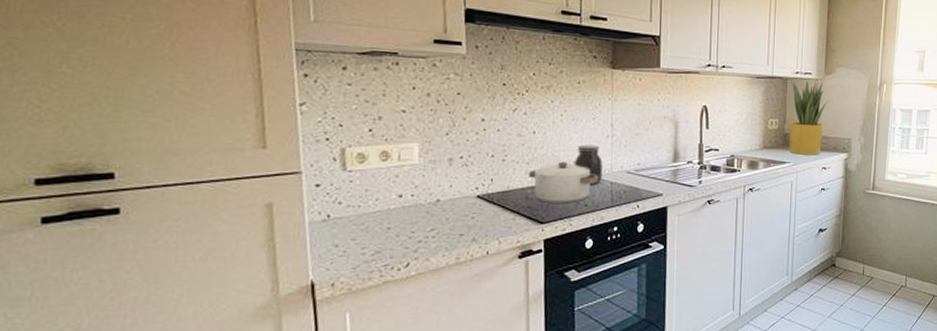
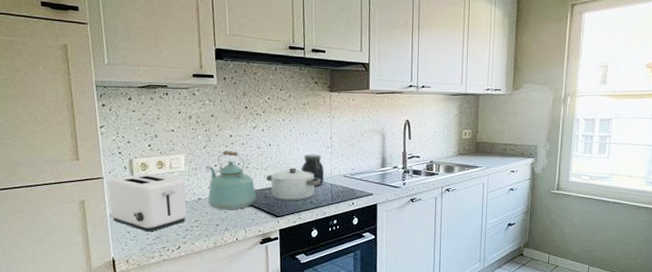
toaster: none [308,166,421,245] -> present [108,173,187,232]
kettle: none [449,139,516,216] -> present [208,151,257,210]
planter: present [789,79,828,156] -> none [481,95,516,161]

